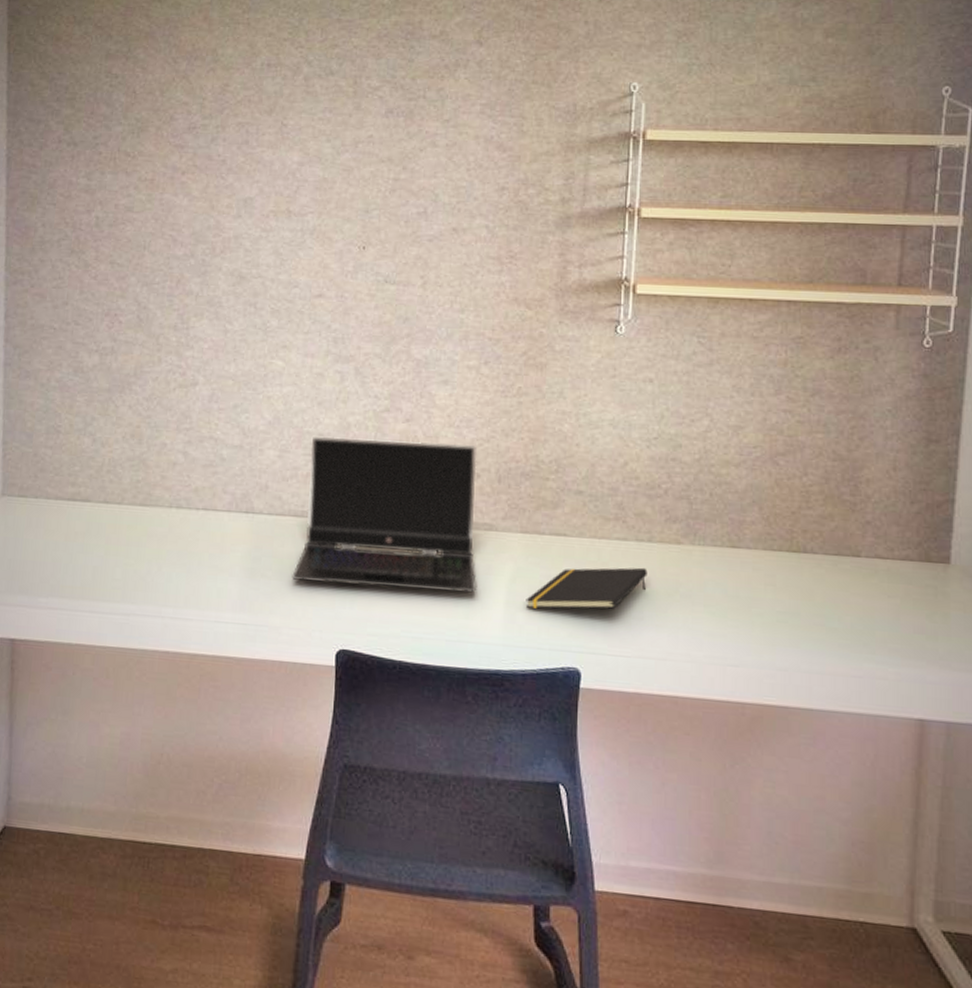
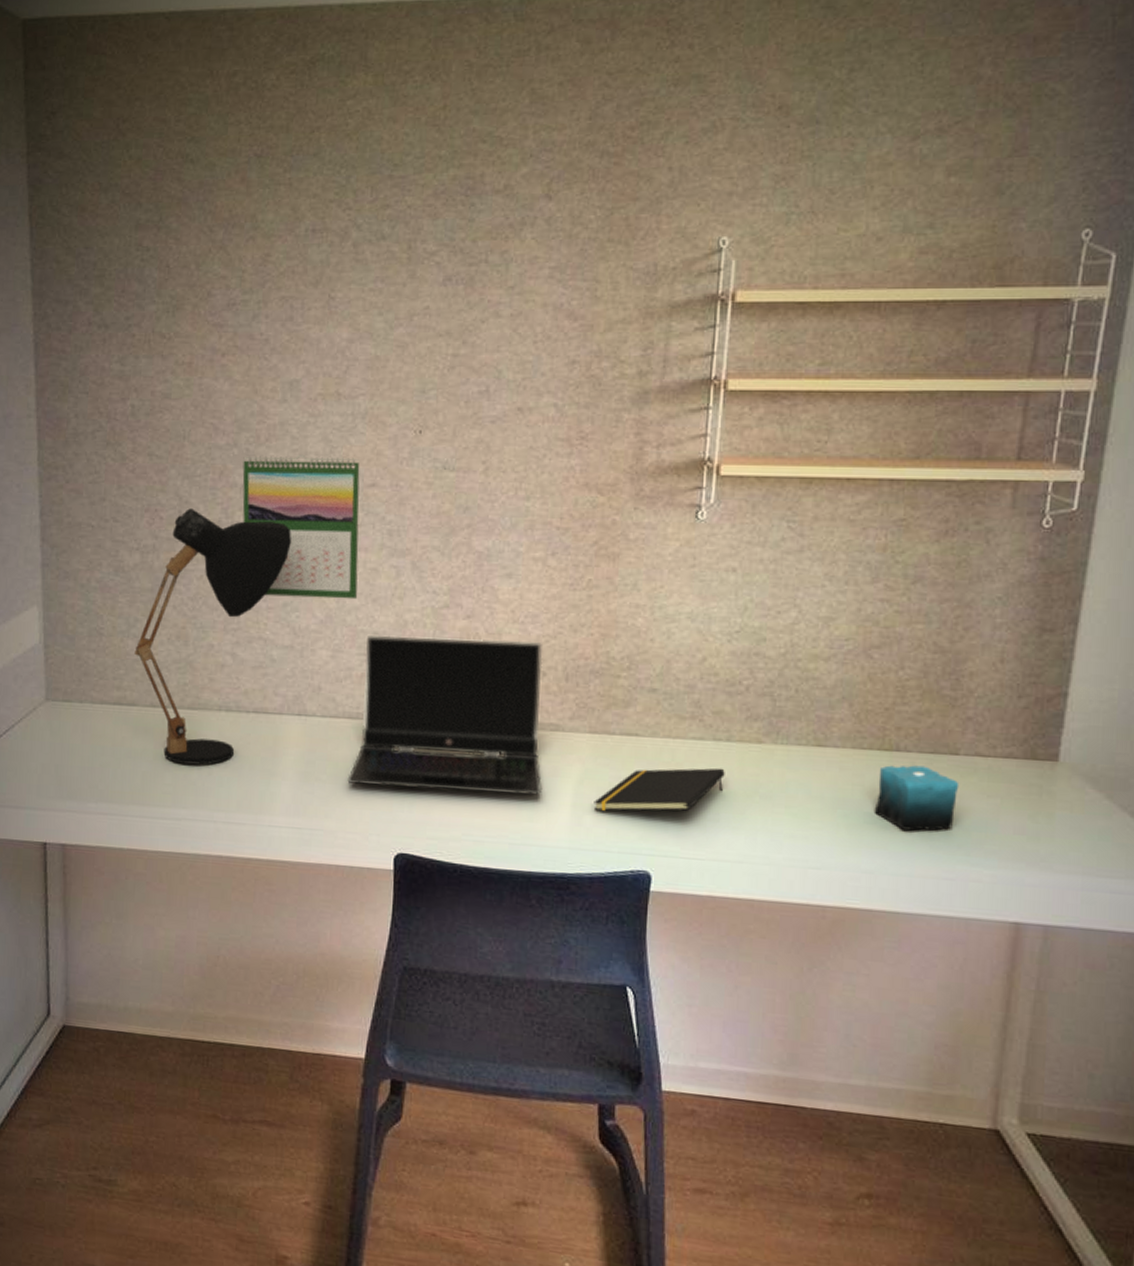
desk lamp: none [90,314,244,561] -> present [134,508,292,765]
calendar: none [197,266,308,402] -> present [242,454,360,600]
candle: none [785,566,862,630] -> present [874,765,960,831]

